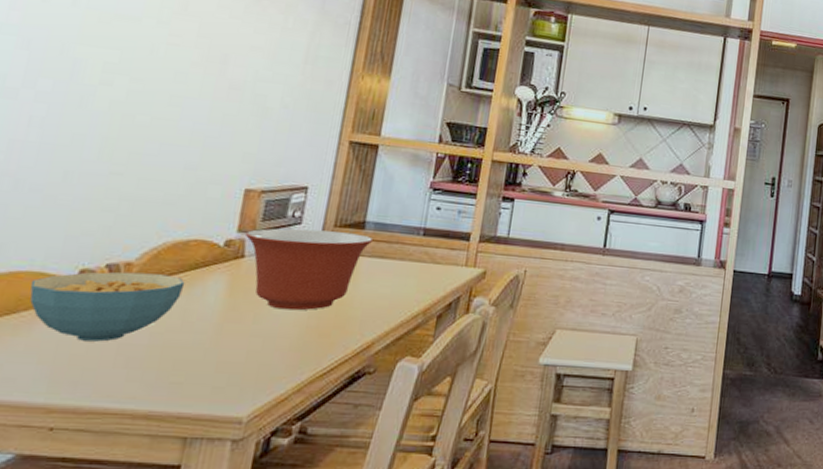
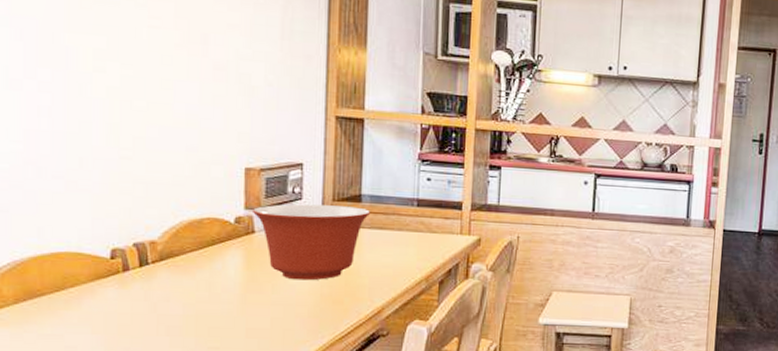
cereal bowl: present [29,271,185,342] -> none [71,249,206,313]

